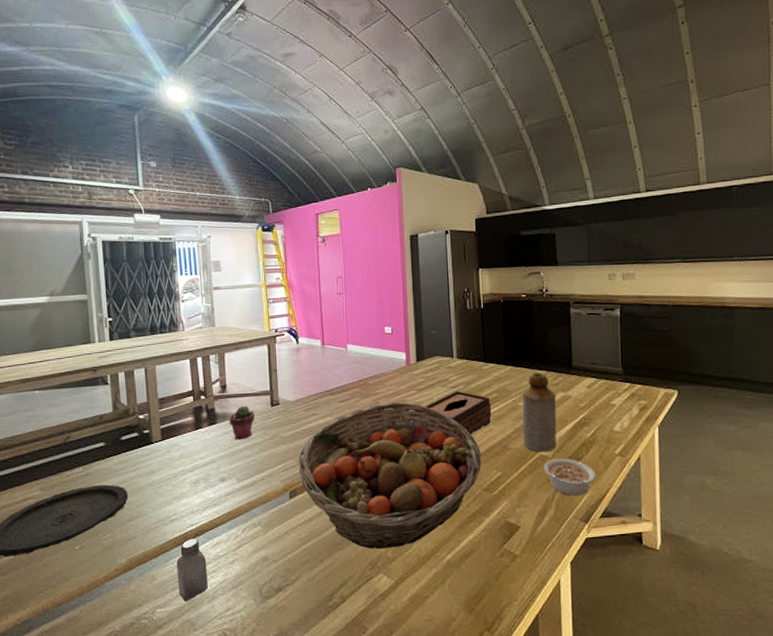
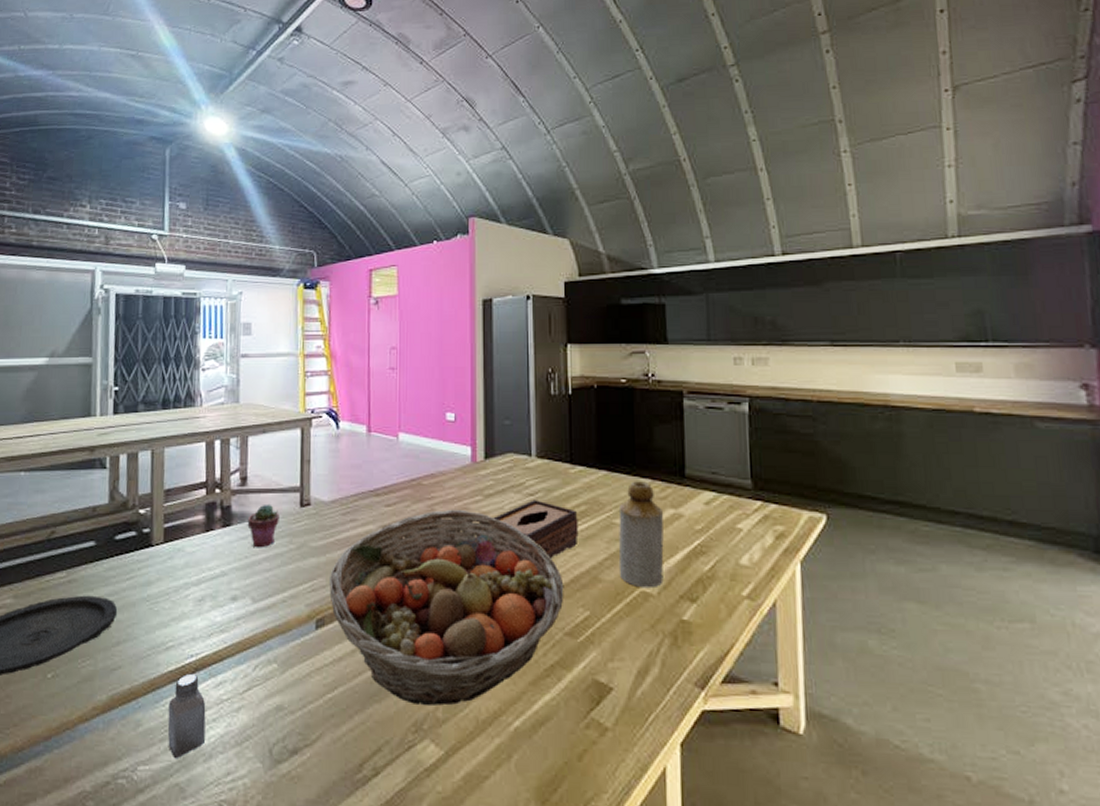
legume: present [543,458,596,496] -> none [645,597,716,651]

